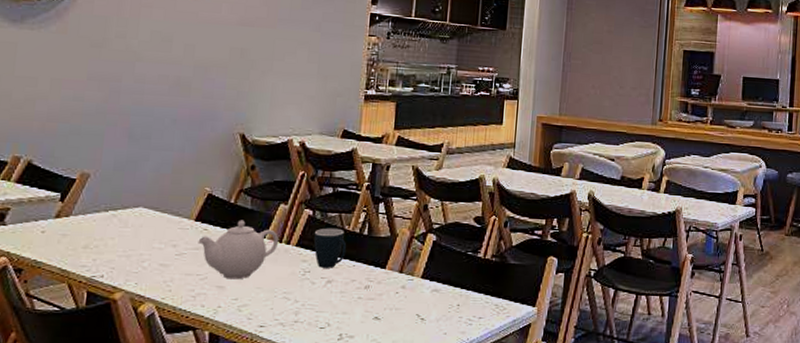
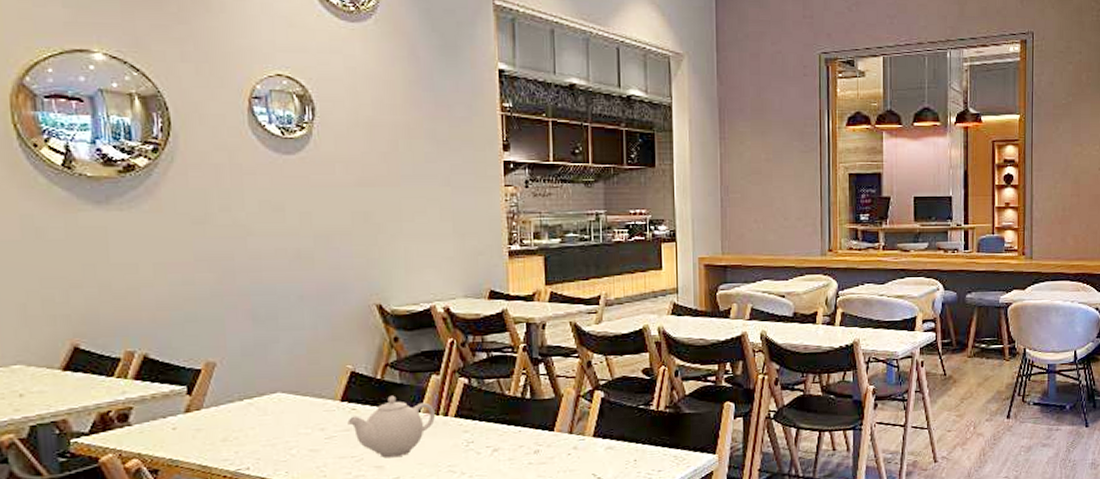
mug: present [314,228,347,268] -> none [473,394,510,437]

